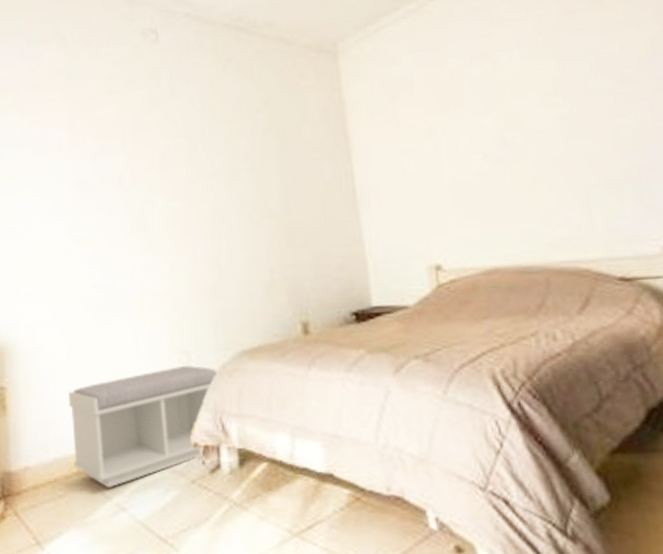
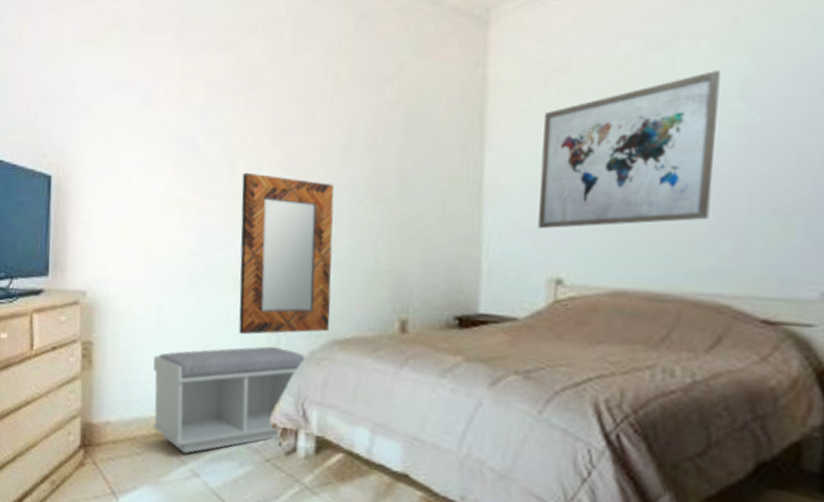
home mirror: none [137,205,237,358] -> present [238,172,335,335]
wall art: none [397,73,554,223] -> present [538,70,721,229]

